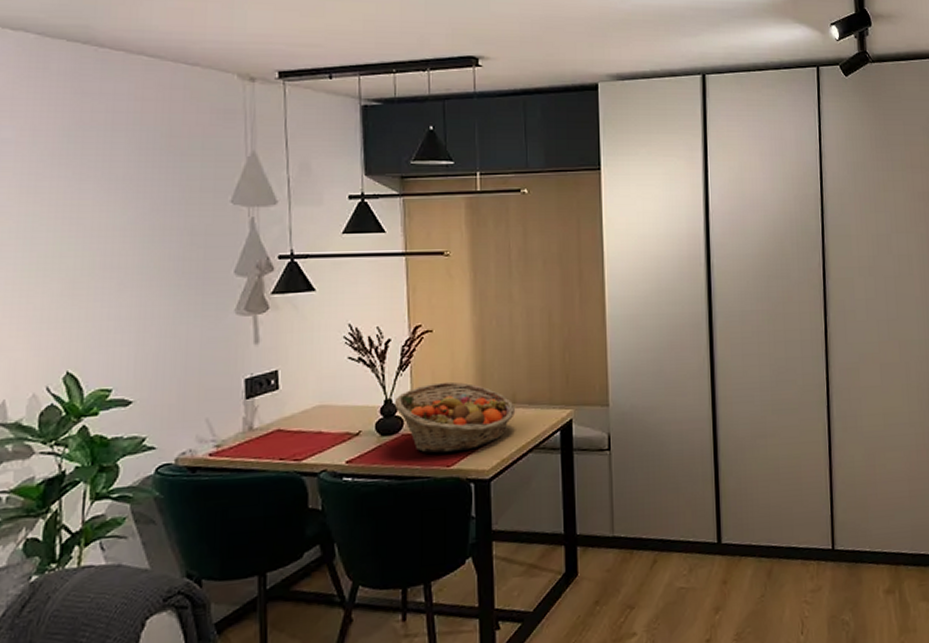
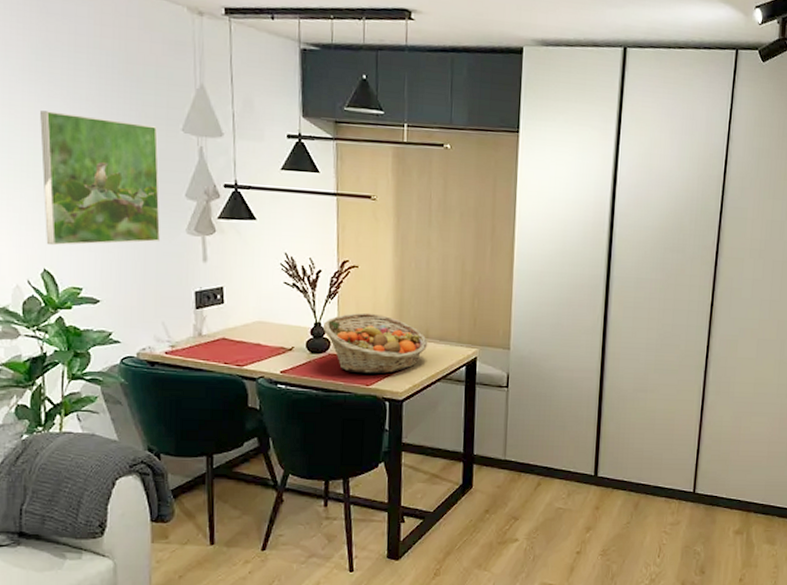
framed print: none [69,195,205,344] -> present [40,110,160,246]

